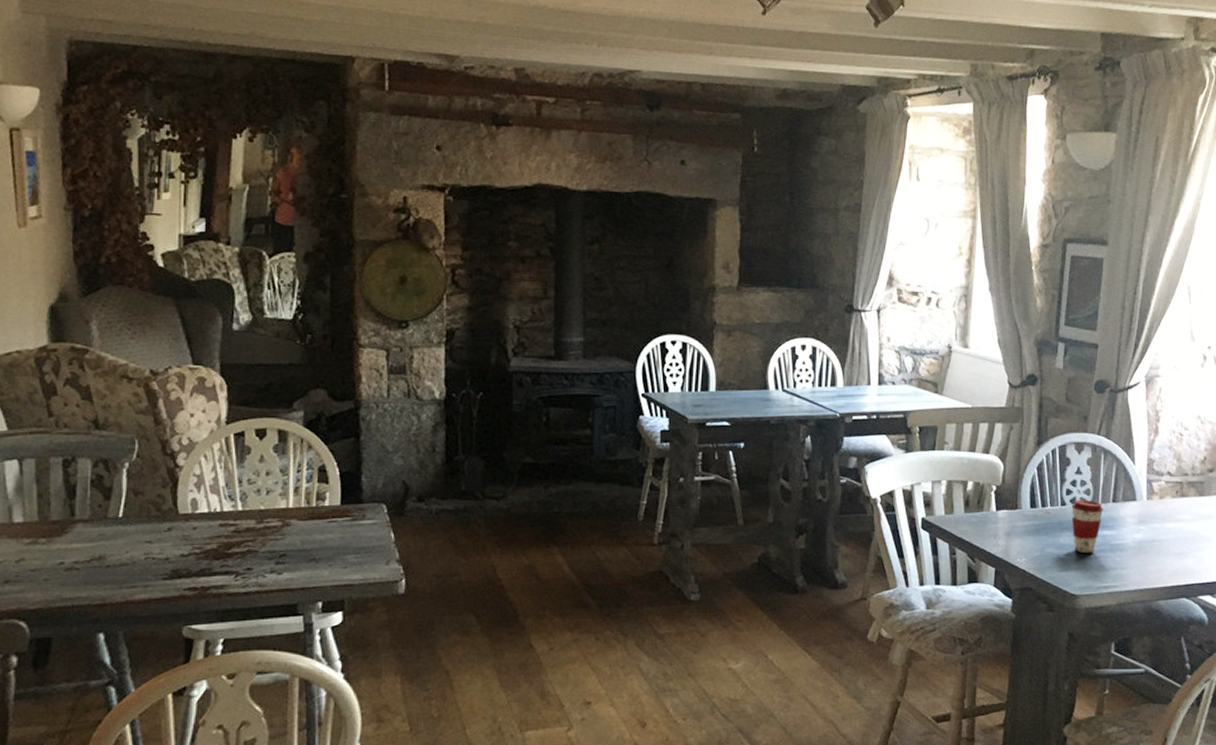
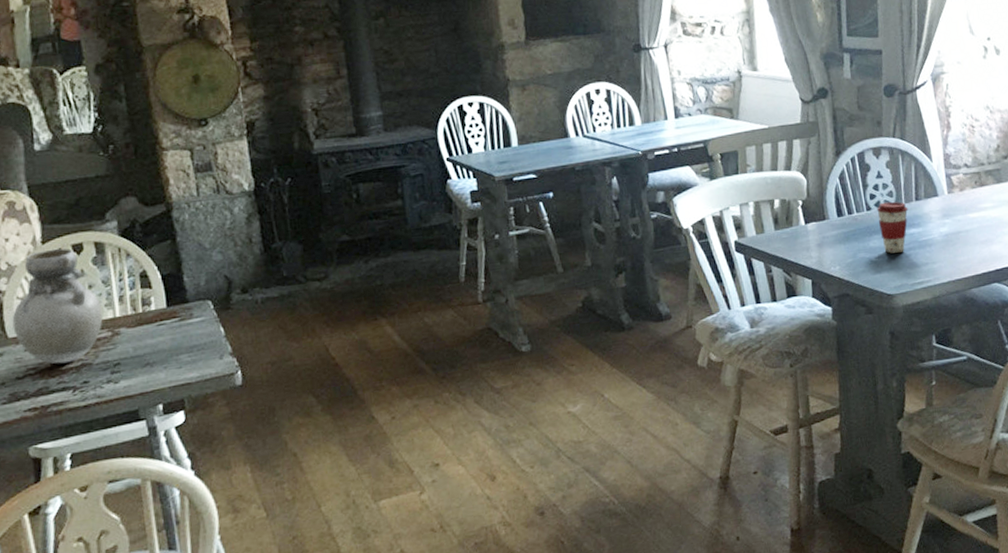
vase: none [185,430,276,547] -> present [12,248,103,364]

